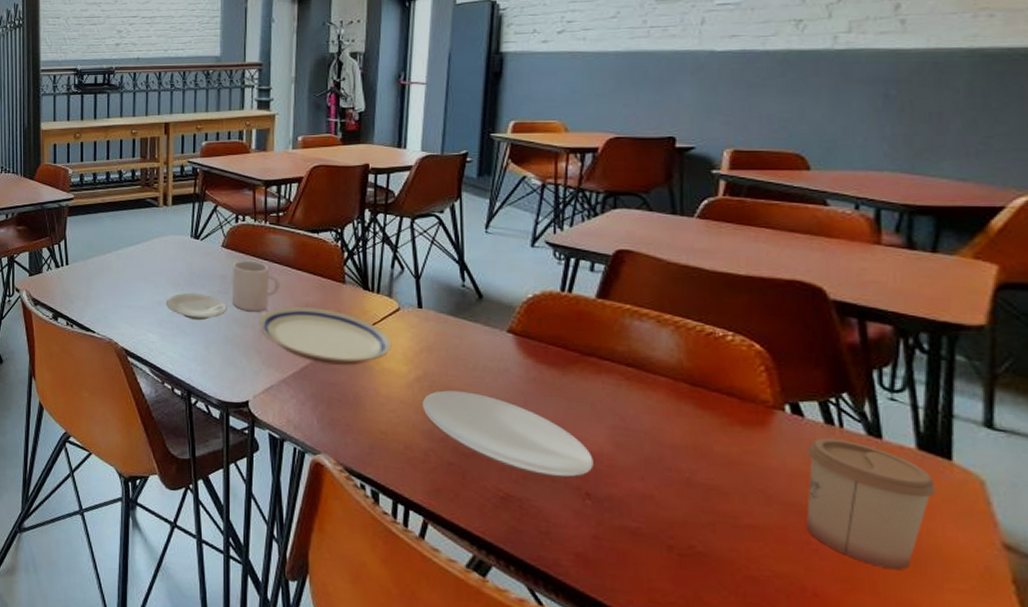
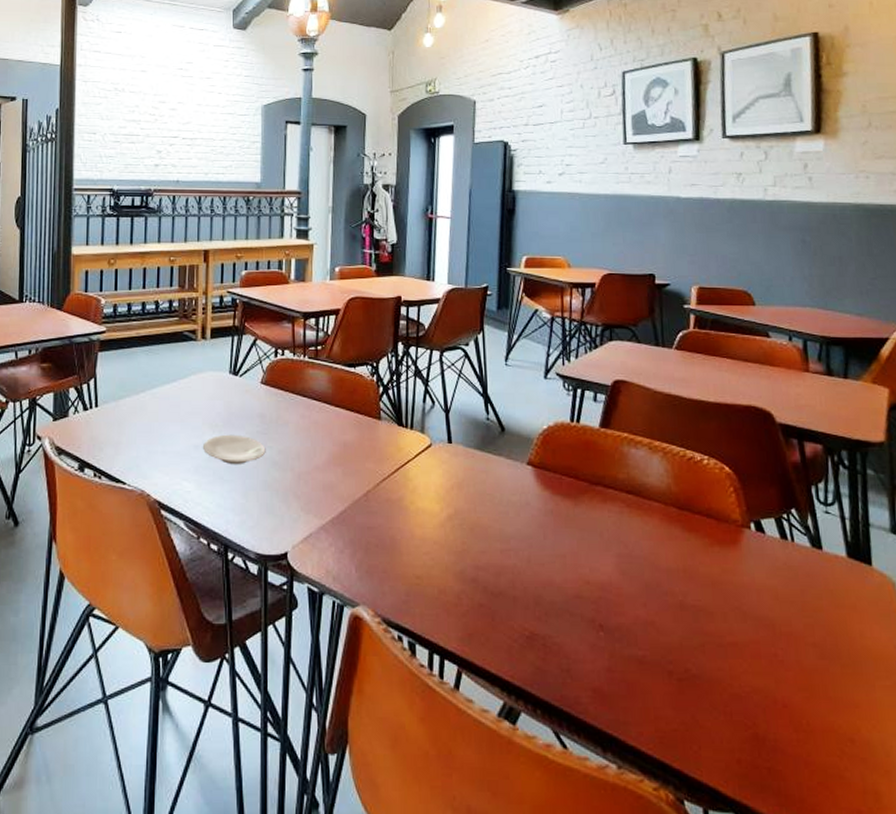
cup: present [232,260,280,312] -> none [271,397,319,453]
plate: present [259,306,392,365] -> none [297,445,425,507]
plate: present [422,390,594,478] -> none [454,528,604,612]
cup: present [806,438,935,570] -> none [769,552,863,674]

